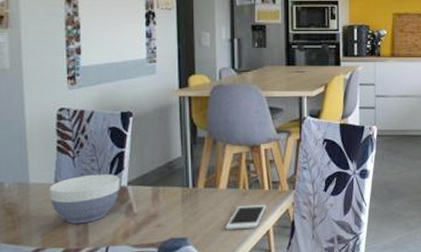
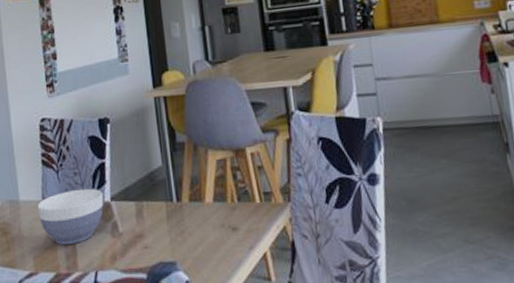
cell phone: present [226,204,266,230] -> none [216,220,260,252]

